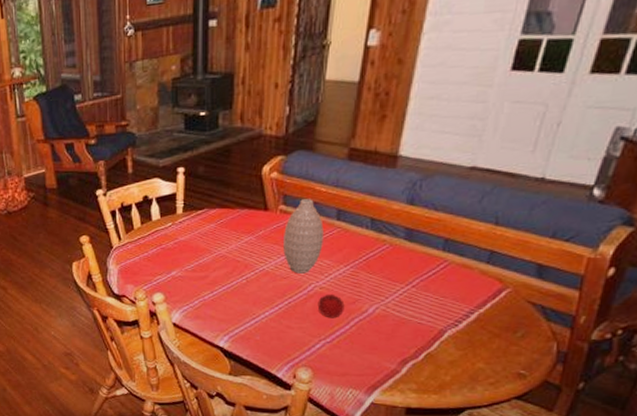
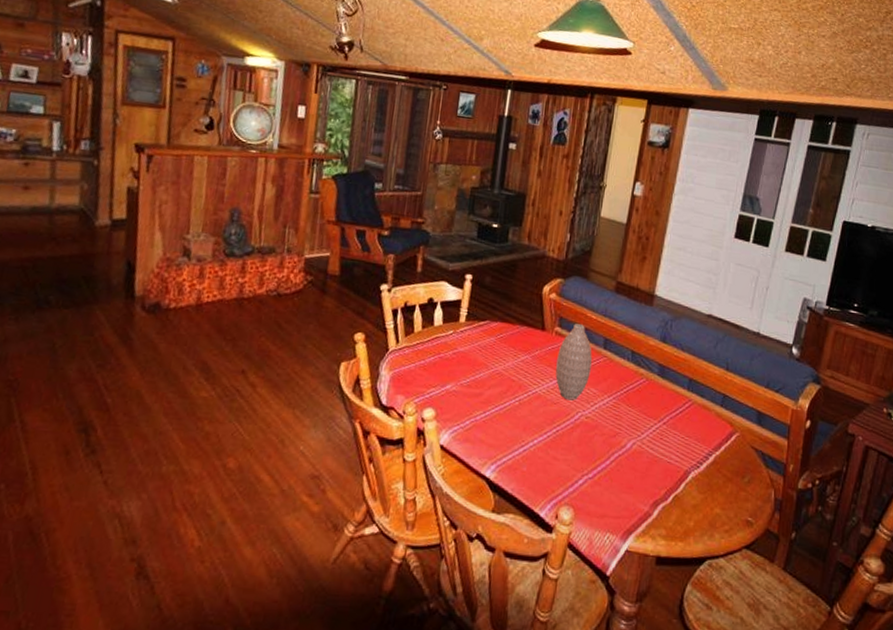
apple: present [317,295,345,318] -> none [582,425,607,452]

